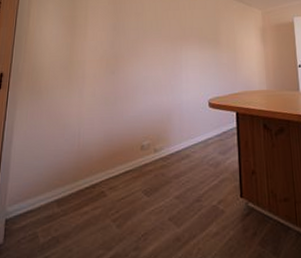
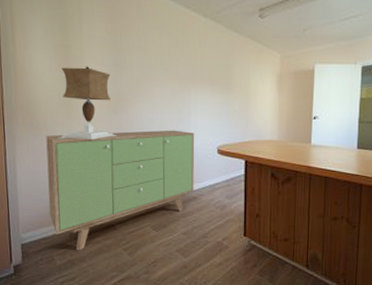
sideboard: none [38,86,187,225] -> present [46,130,195,251]
table lamp: none [56,32,112,102] -> present [57,66,116,140]

